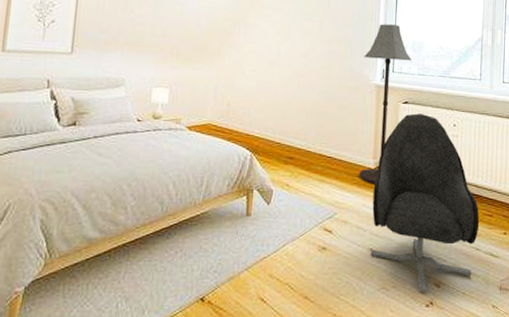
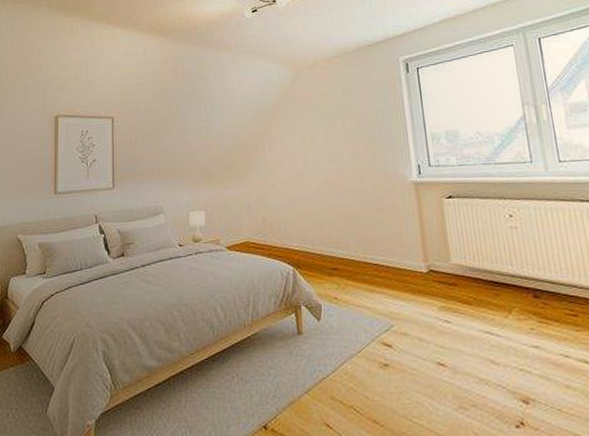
floor lamp: present [359,24,412,185] -> none [395,116,448,290]
armchair: present [370,113,480,292] -> none [429,207,566,411]

